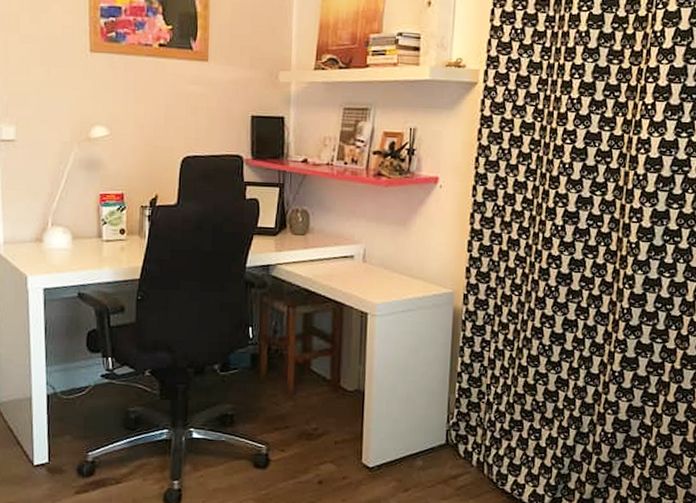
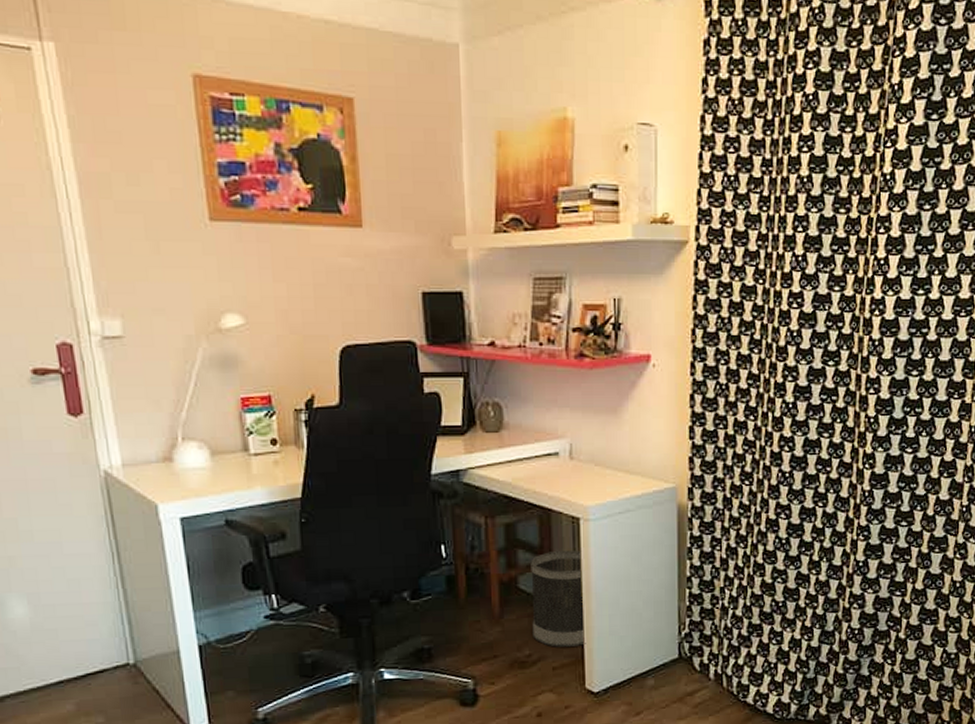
wastebasket: none [320,340,367,426] -> present [530,550,586,648]

